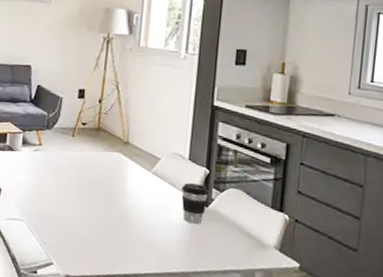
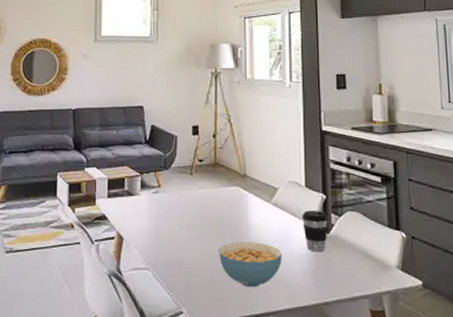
cereal bowl: none [93,205,157,250] -> present [219,242,282,288]

